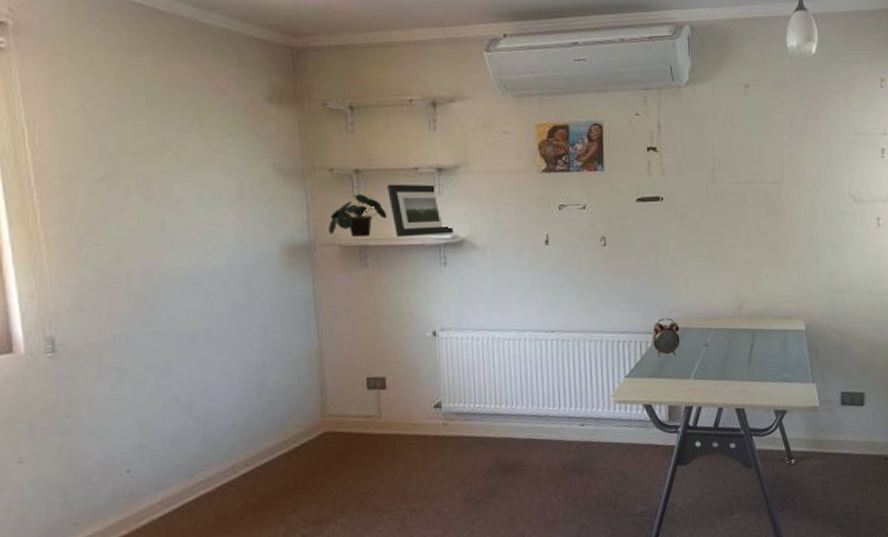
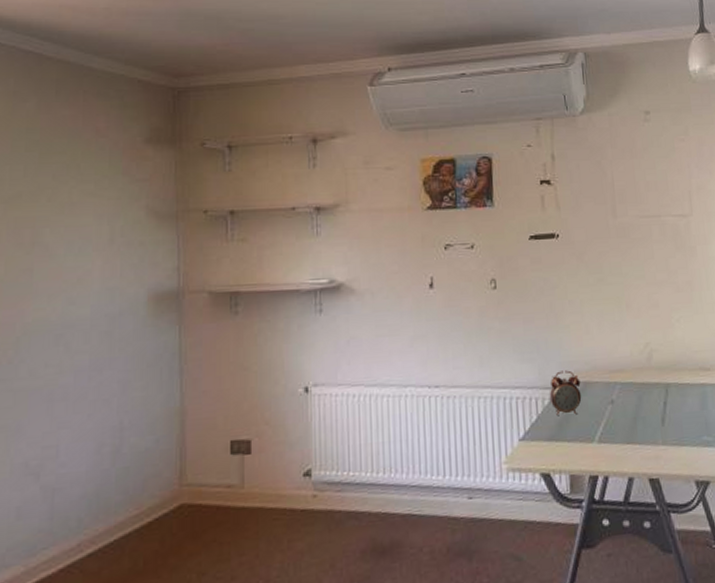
potted plant: present [329,193,388,237] -> none [199,236,261,282]
picture frame: present [387,184,455,238] -> none [263,225,332,283]

